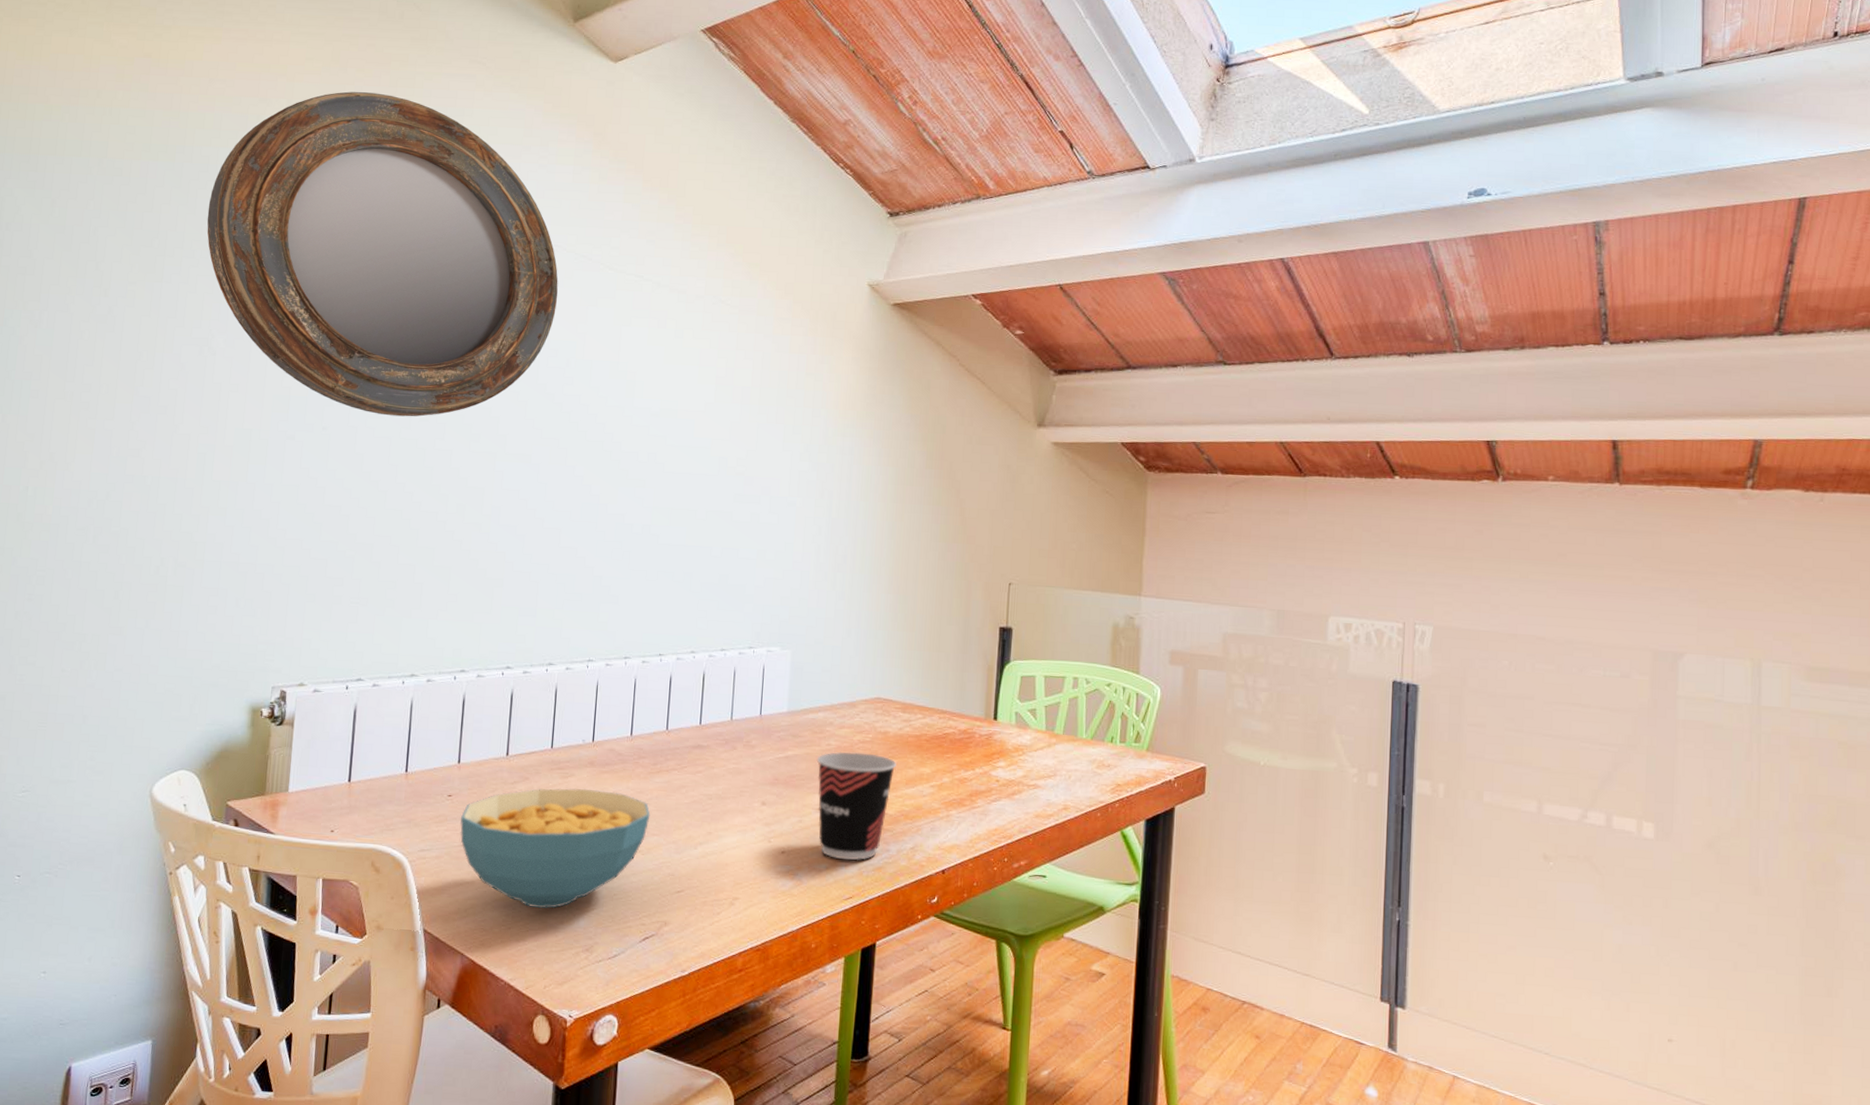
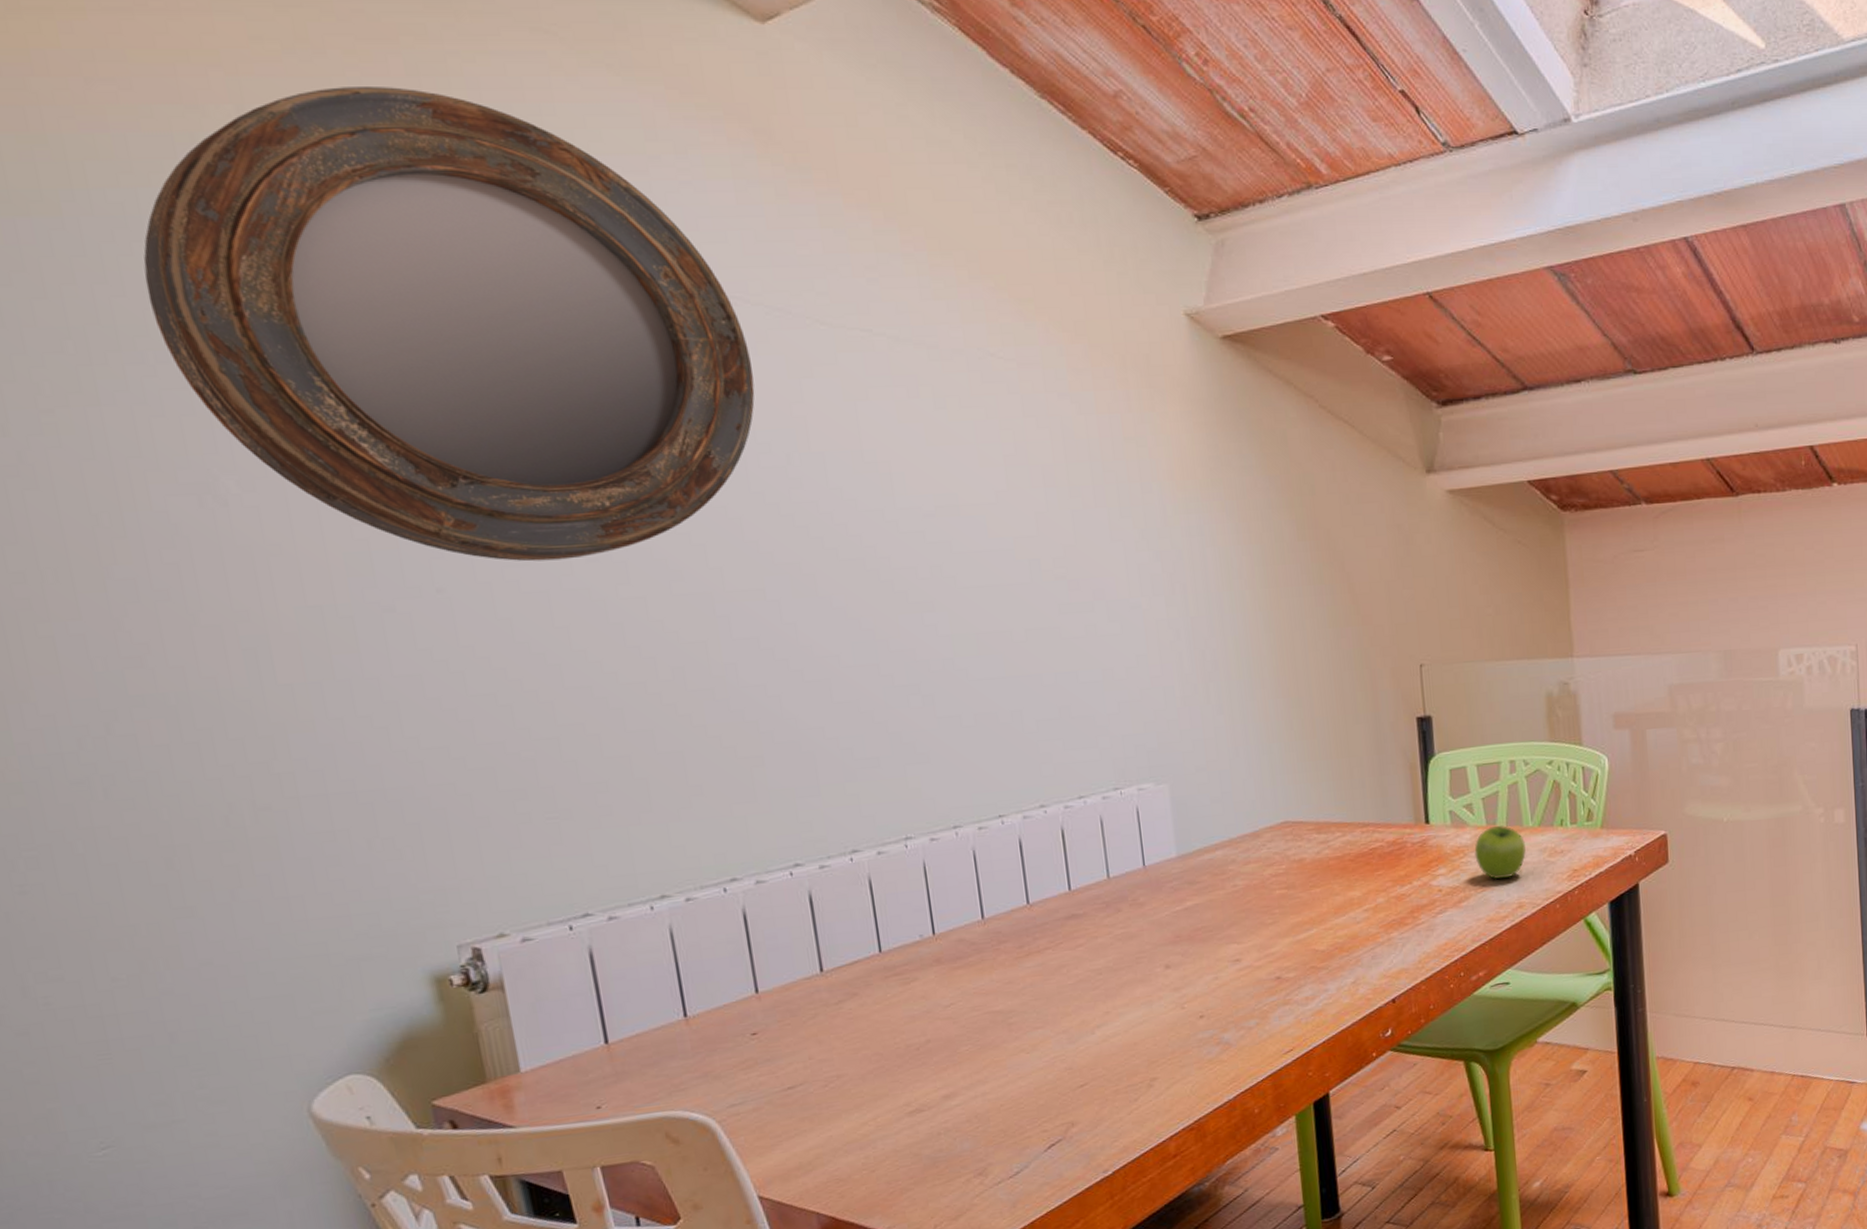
cereal bowl: present [460,788,651,909] -> none [776,988,1028,1143]
cup: present [816,751,896,860] -> none [1223,886,1320,1011]
fruit: none [1032,733,1078,781] -> present [1474,826,1527,880]

